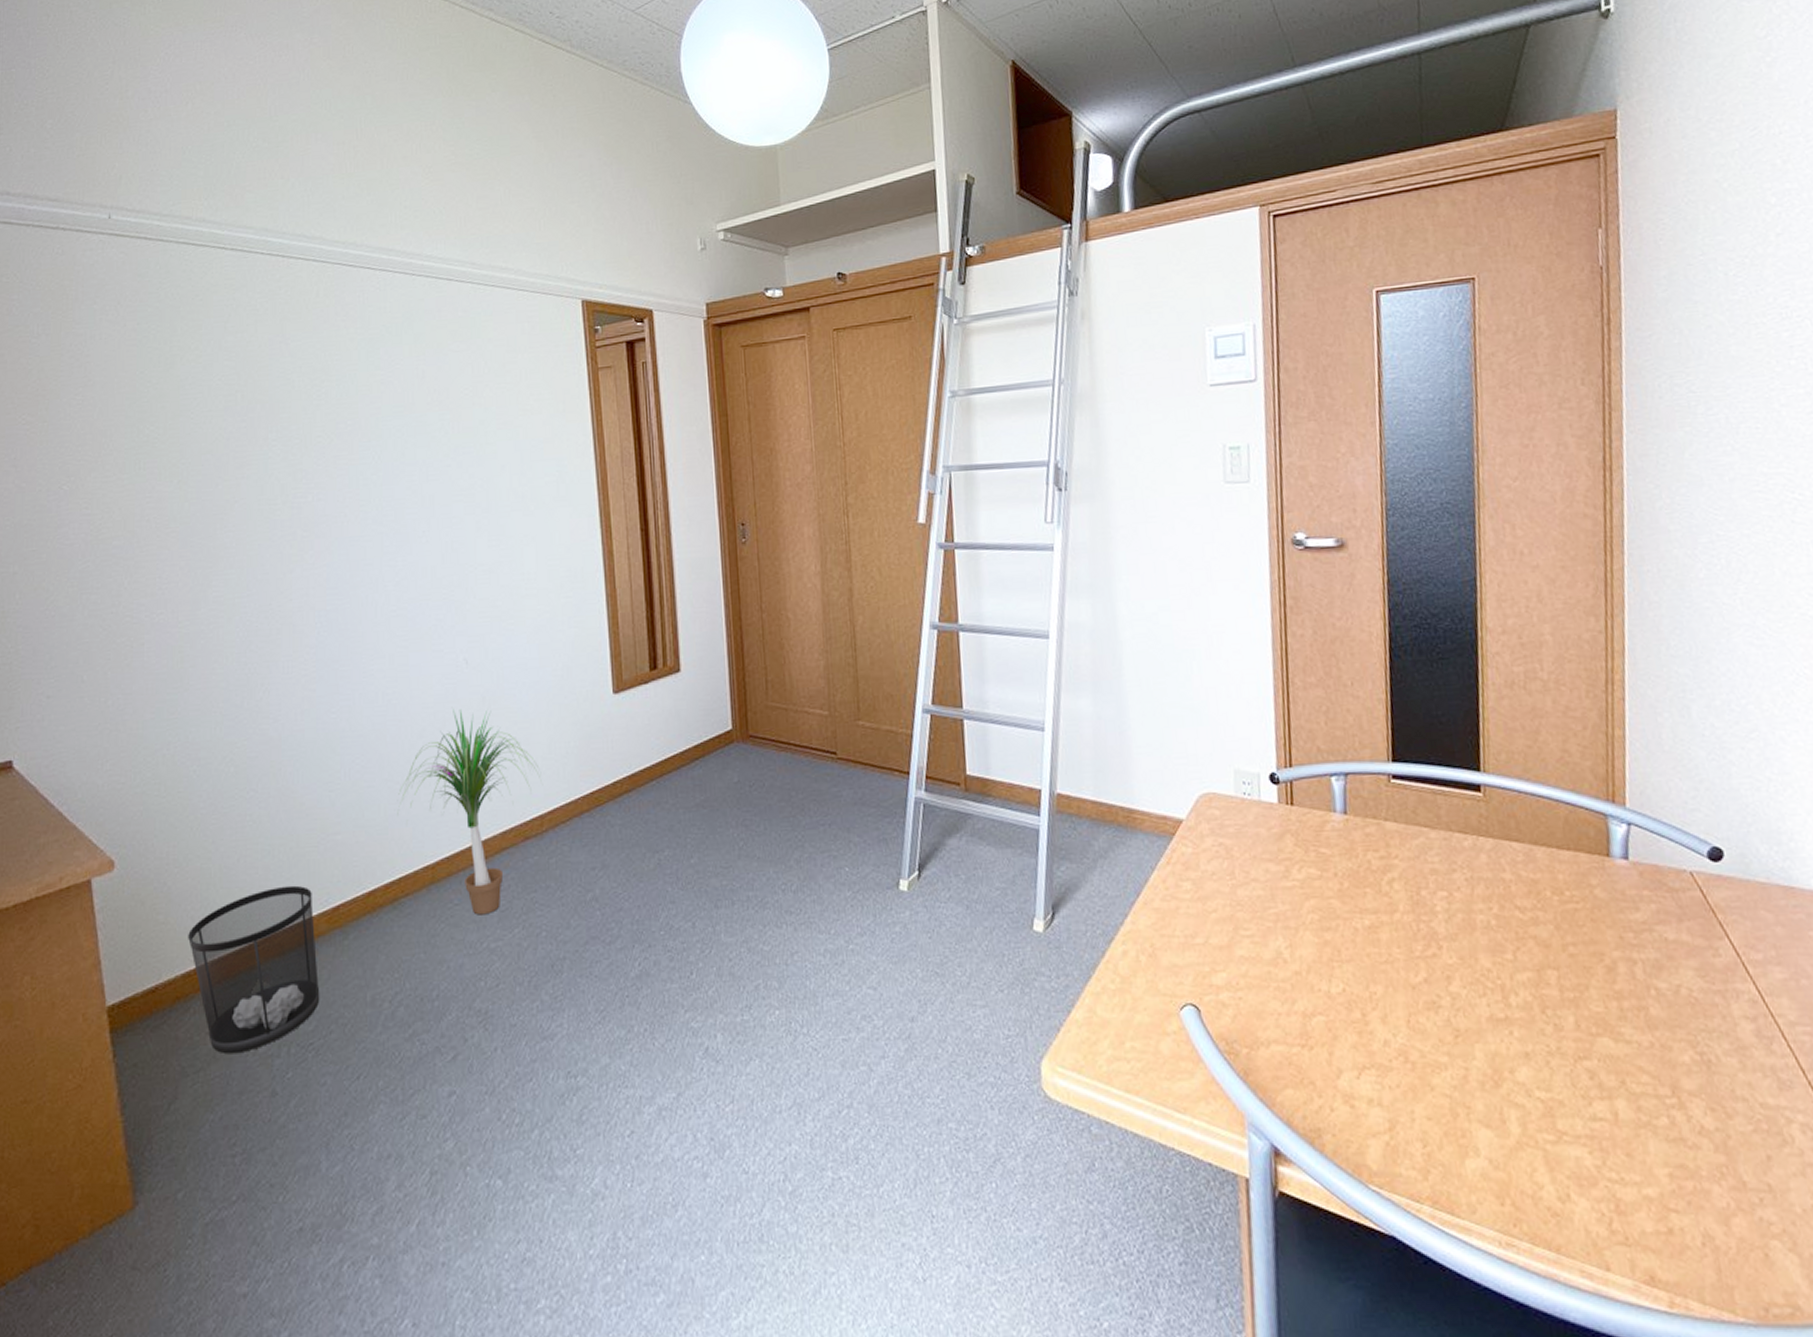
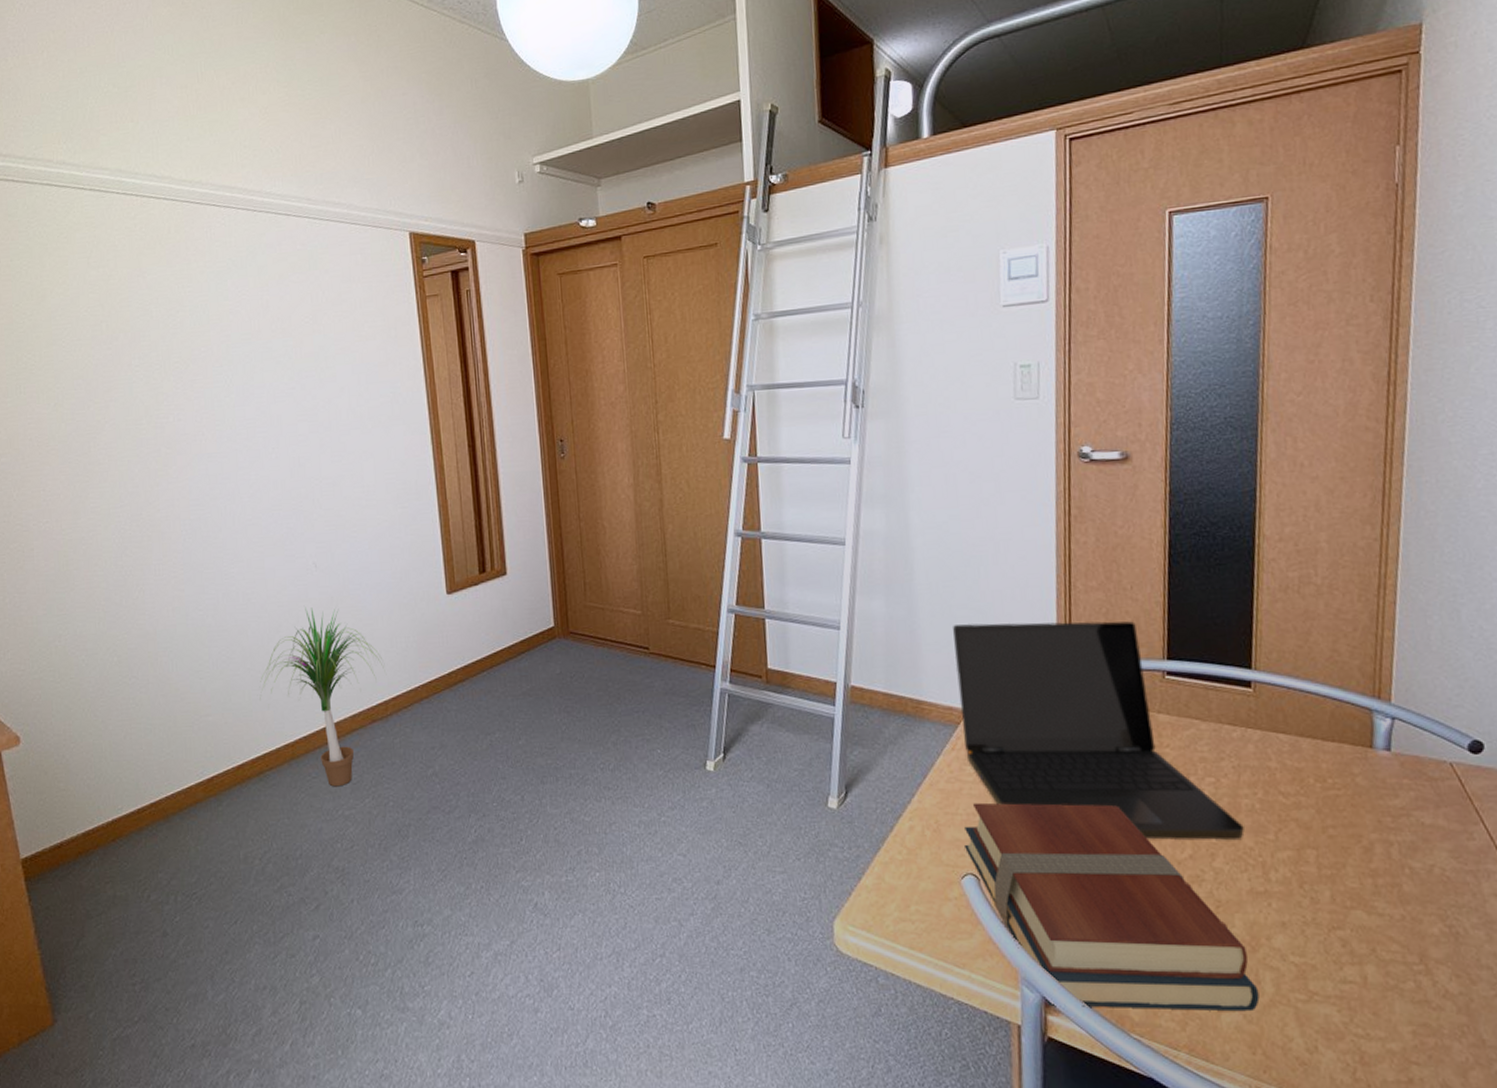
waste bin: present [188,885,320,1054] -> none [86,759,201,901]
laptop: none [1165,720,1481,961] -> present [953,621,1244,839]
books: none [1182,922,1506,1157] -> present [965,802,1260,1012]

